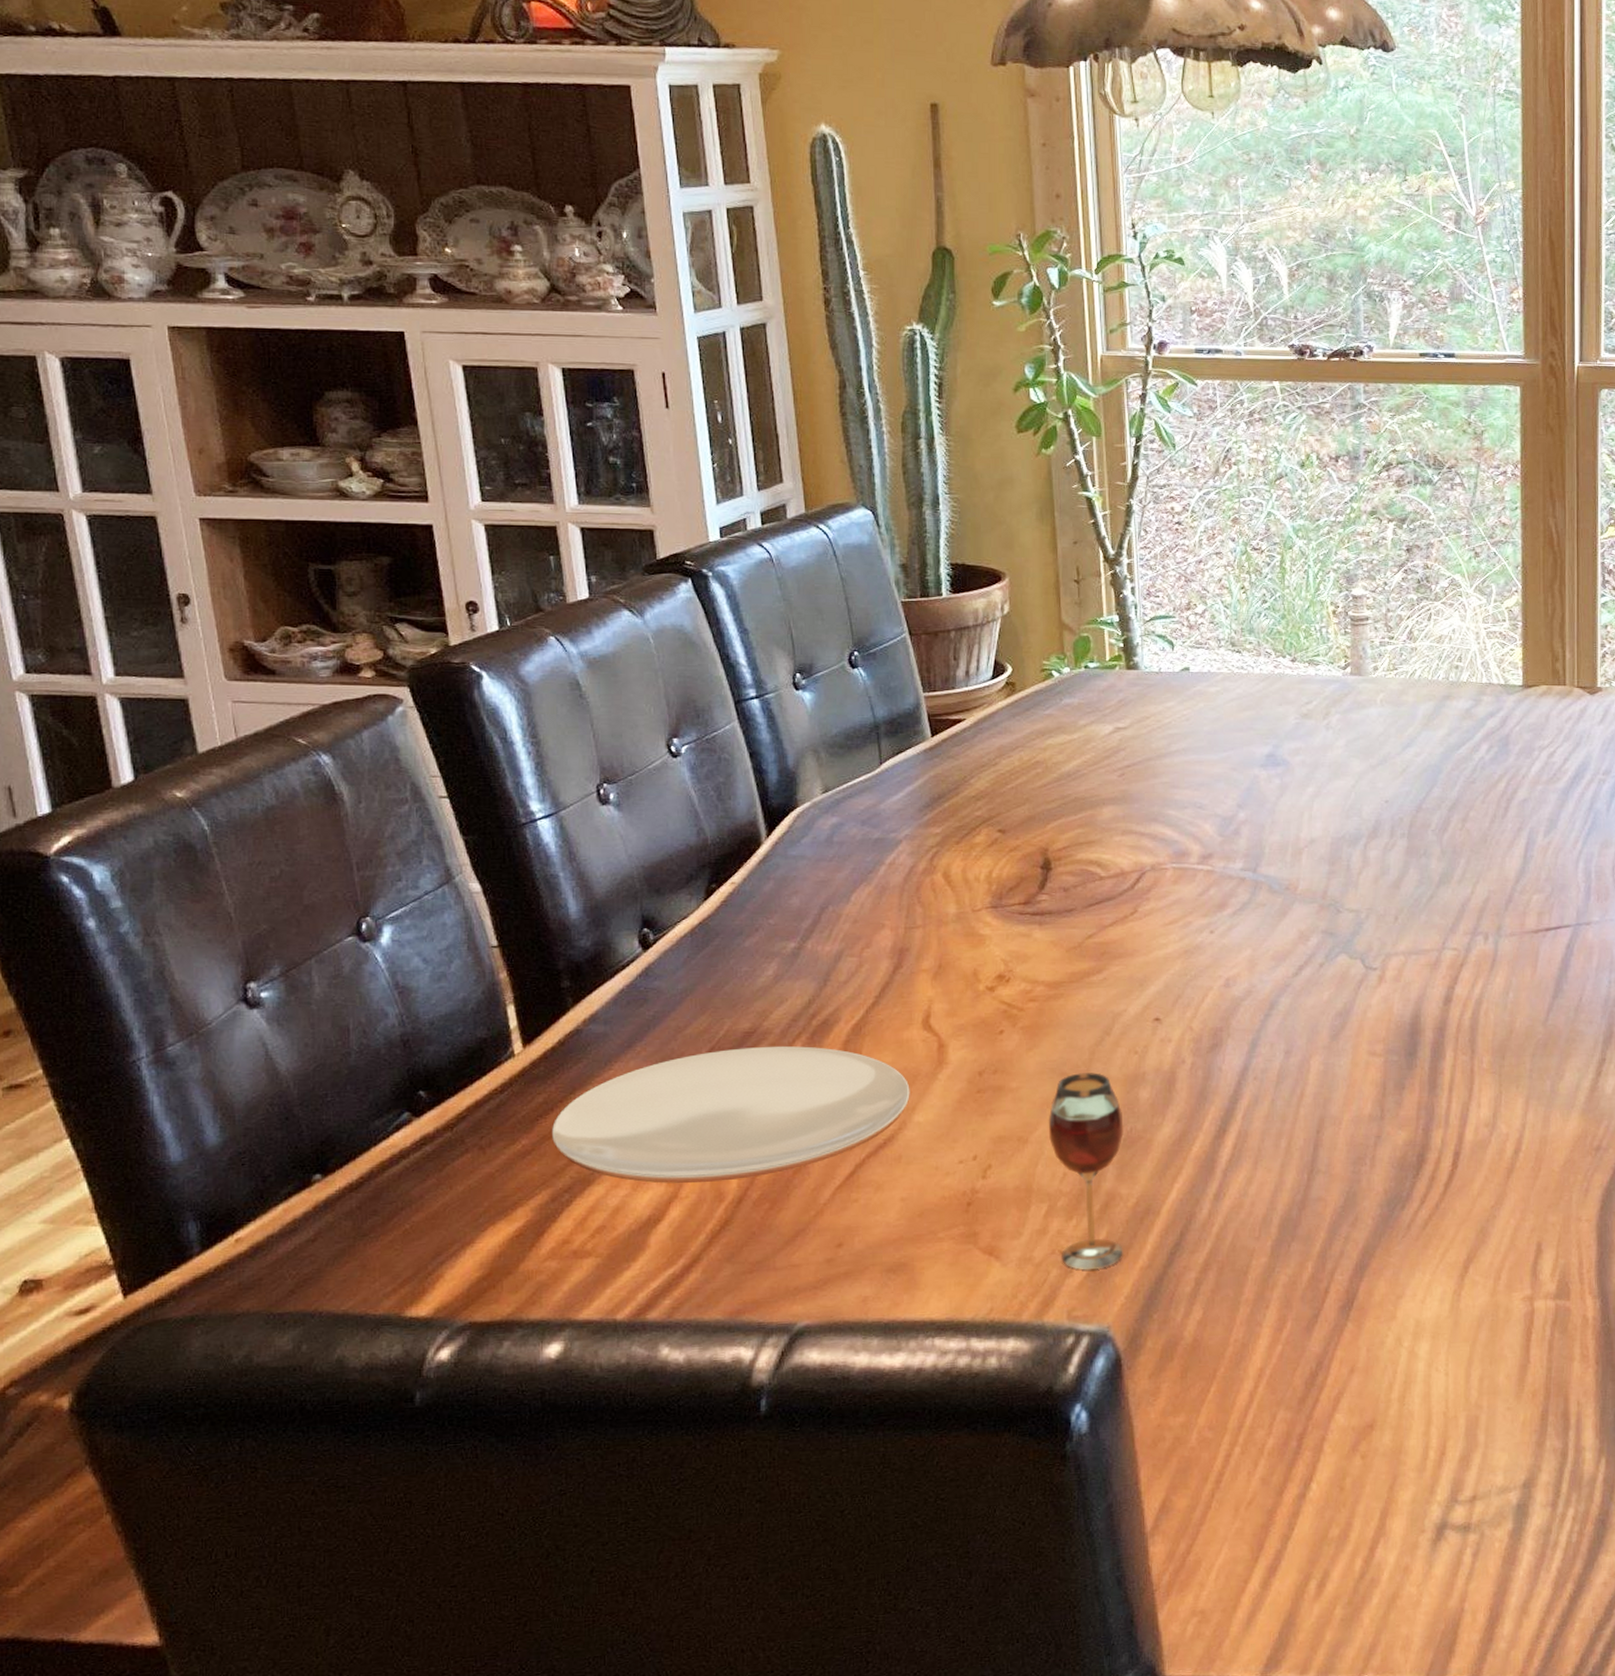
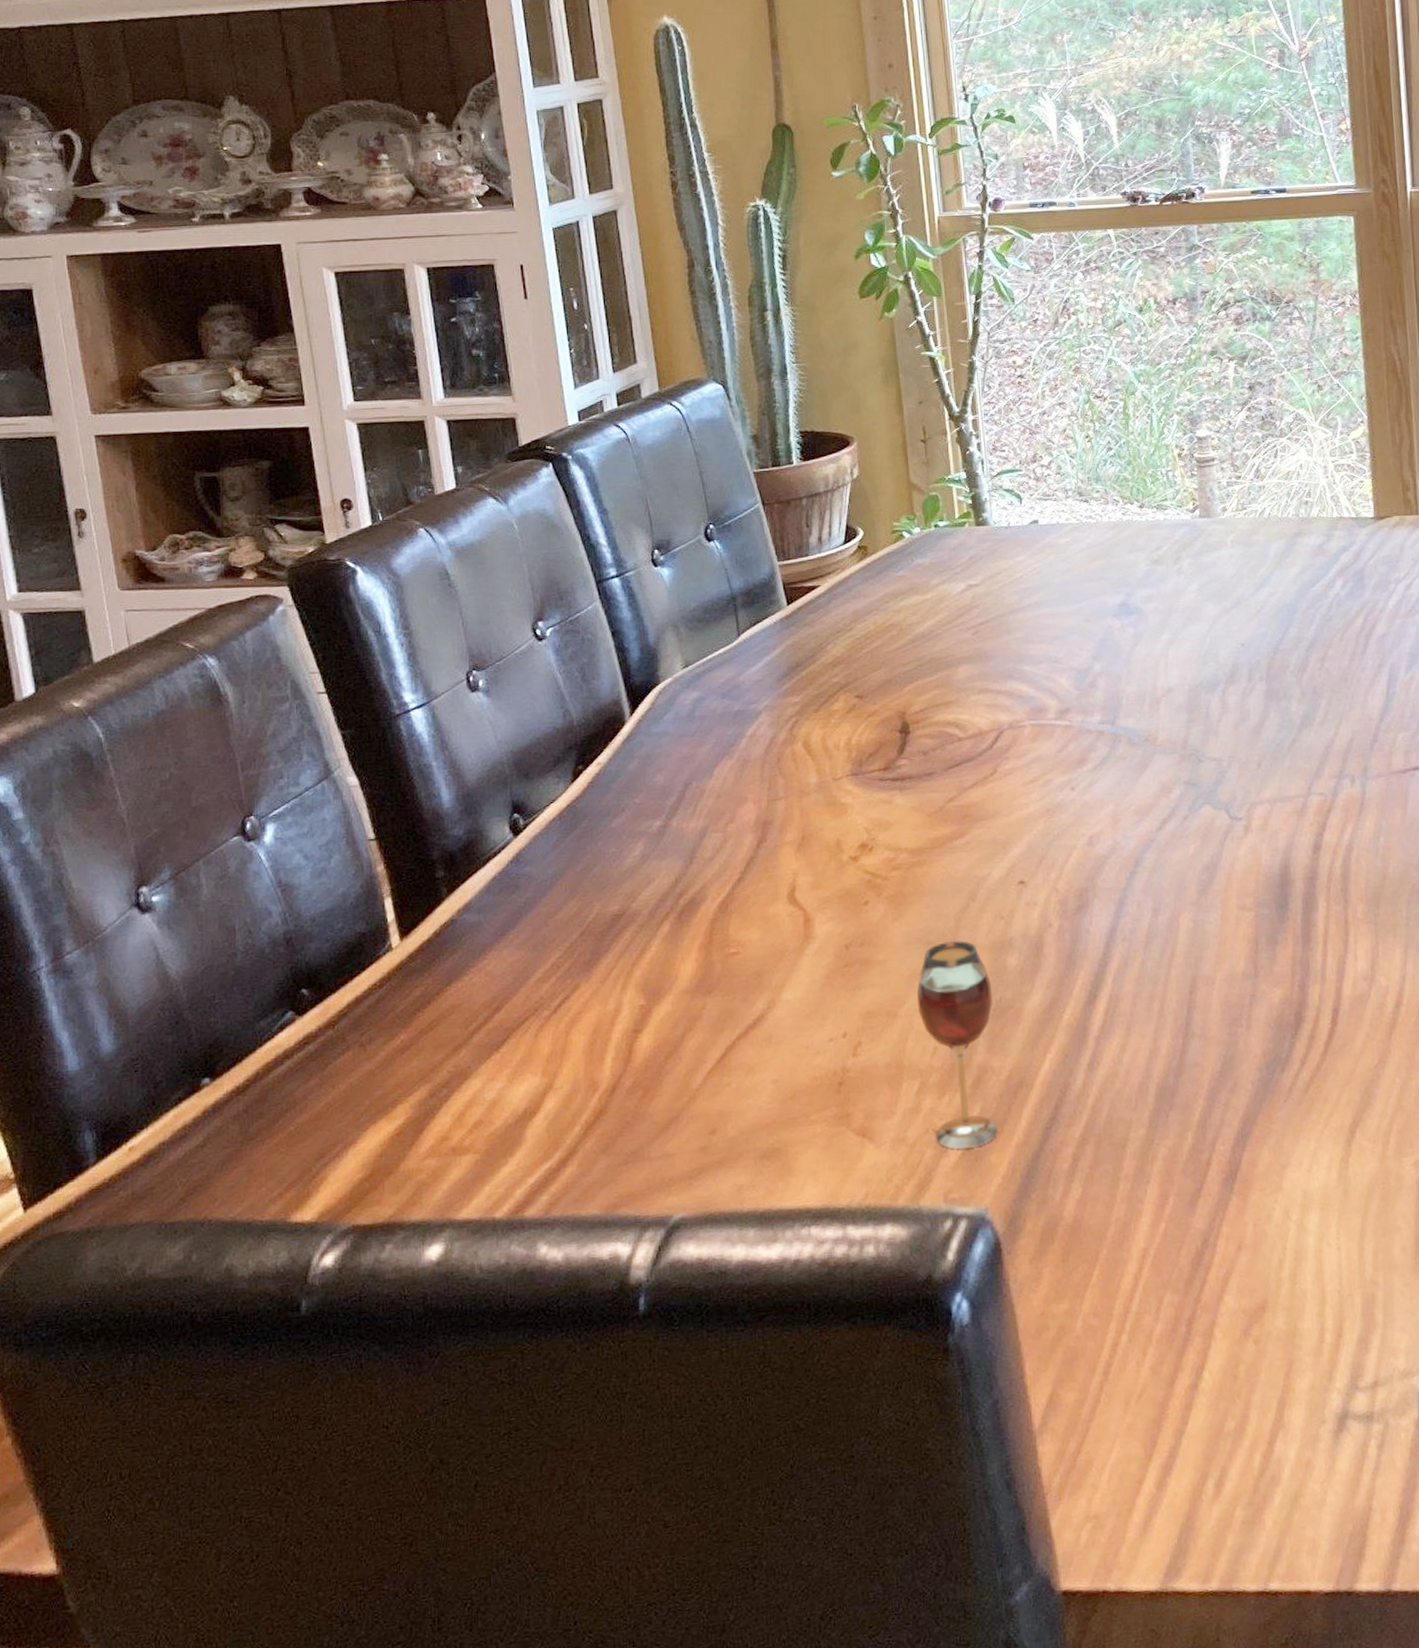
plate: present [551,1046,910,1184] -> none [428,926,778,1074]

